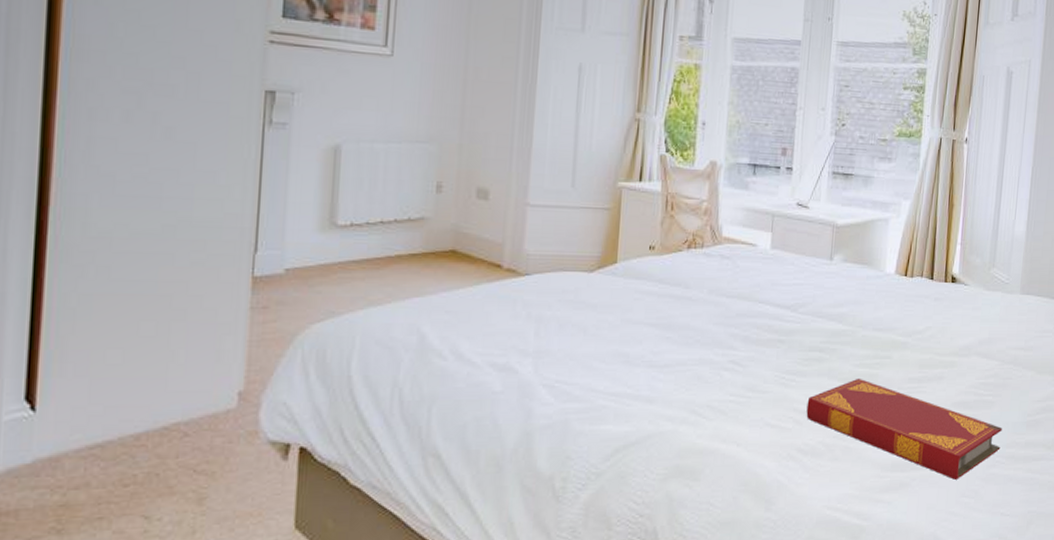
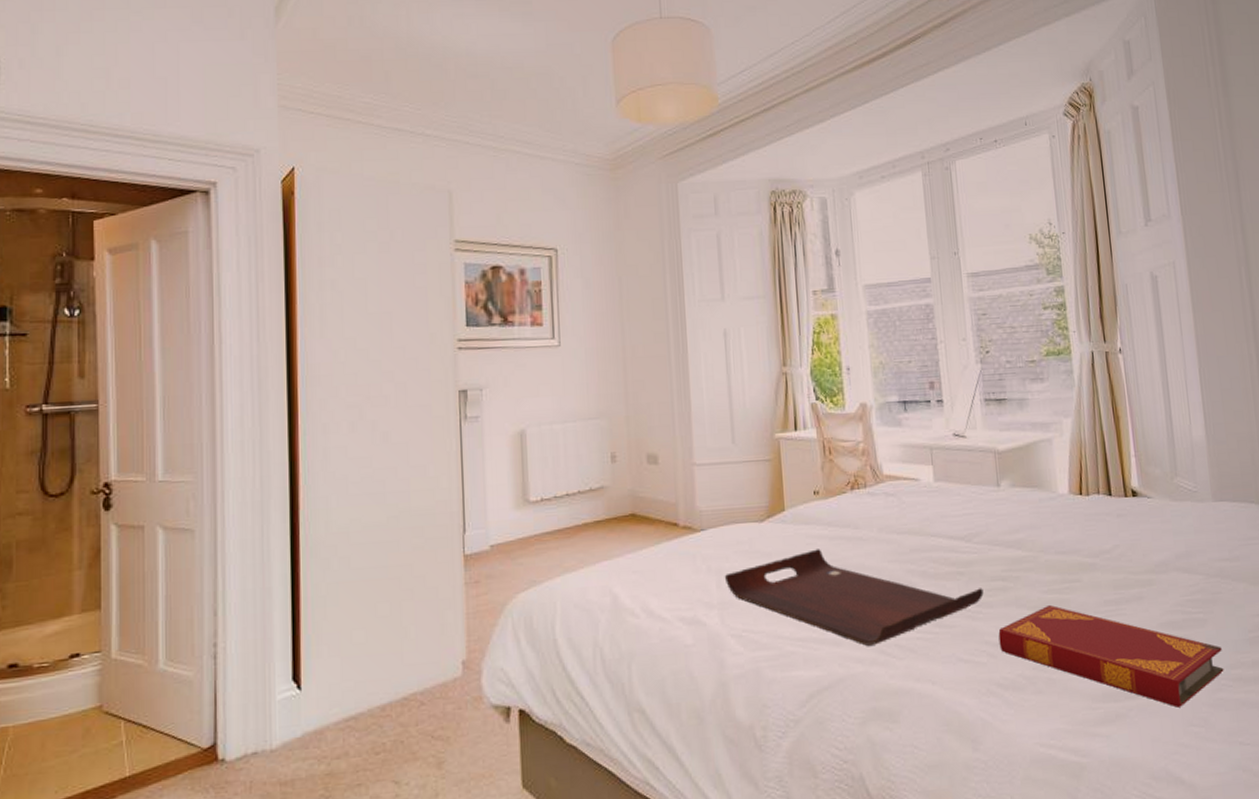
serving tray: none [544,305,800,405] -> present [724,549,984,646]

